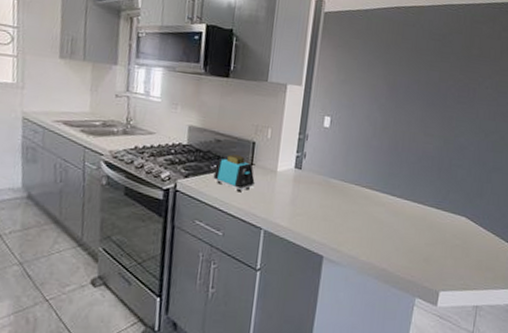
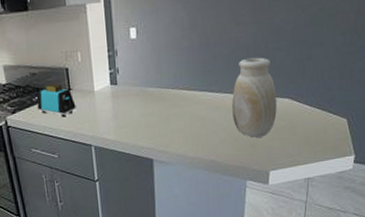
vase: none [410,169,455,253] -> present [232,57,277,138]

